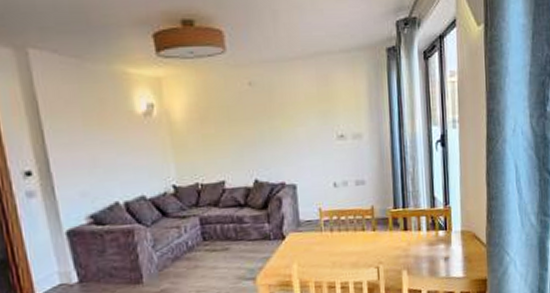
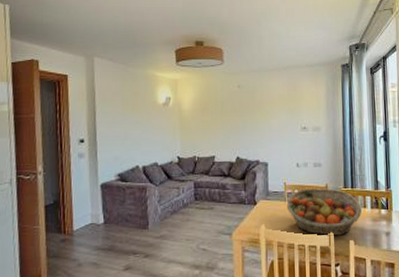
fruit basket: none [323,210,416,269] -> present [286,188,362,236]

